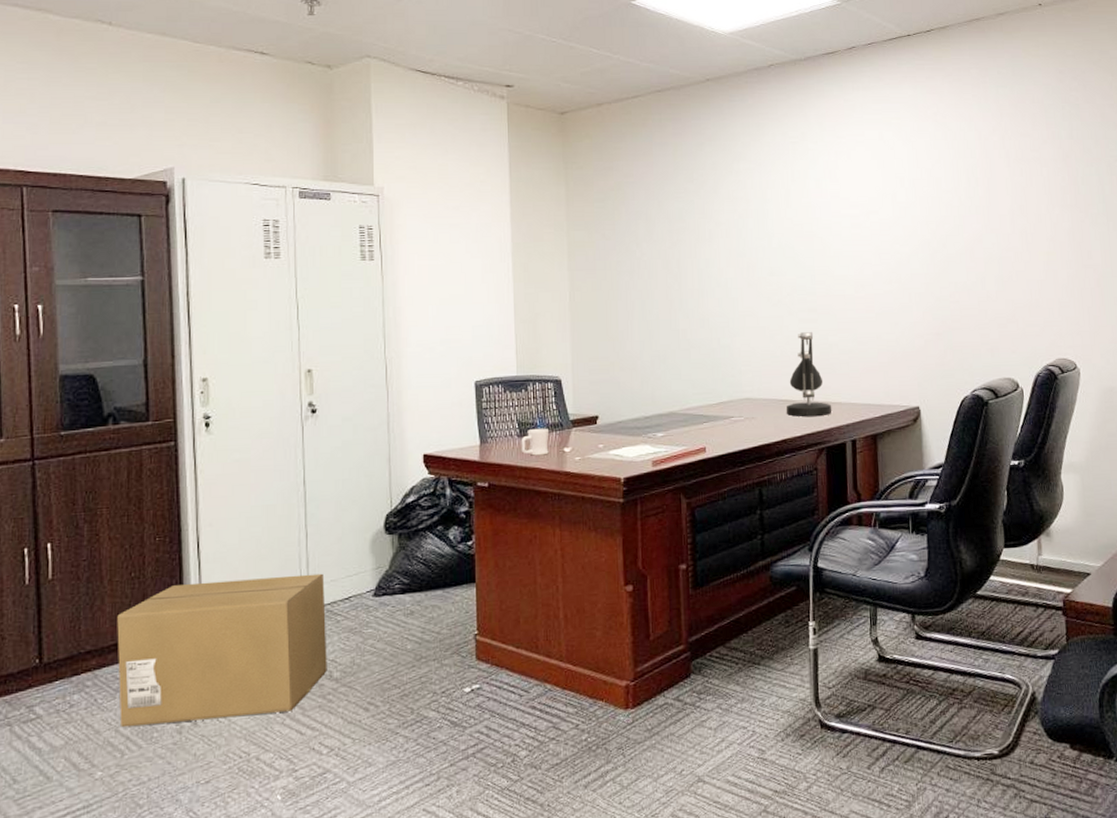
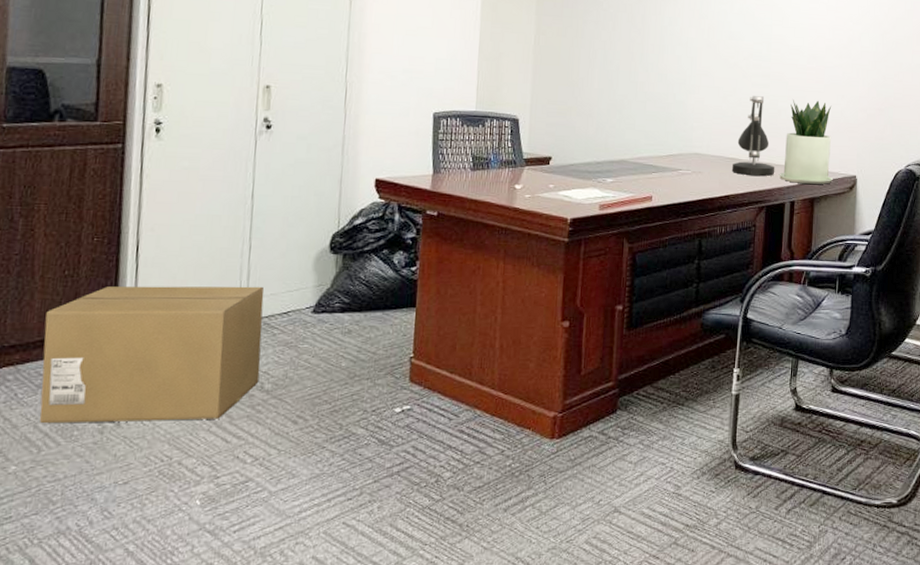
mug: present [521,428,550,456] -> none [473,163,503,190]
planter: none [836,330,896,421] -> present [778,99,834,185]

